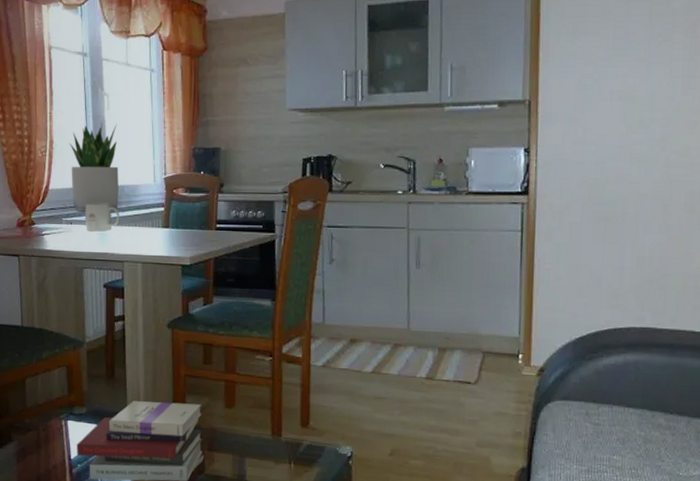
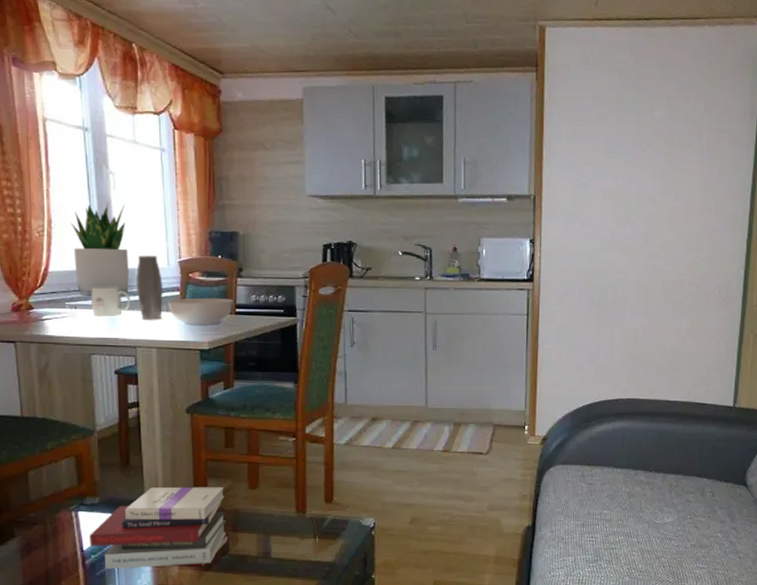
vase: none [125,172,149,236] -> present [136,255,163,320]
bowl: none [152,213,215,241] -> present [167,297,234,325]

